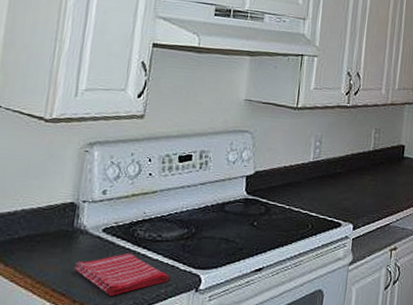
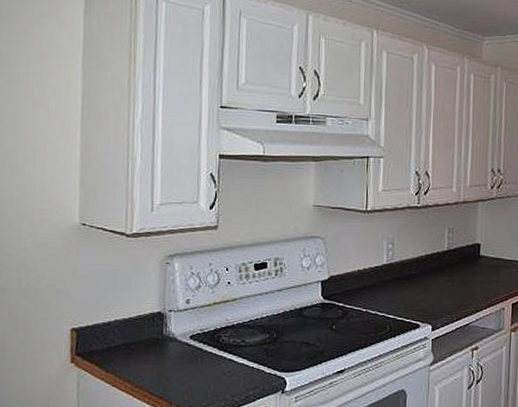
dish towel: present [74,253,169,296] -> none [167,358,256,398]

